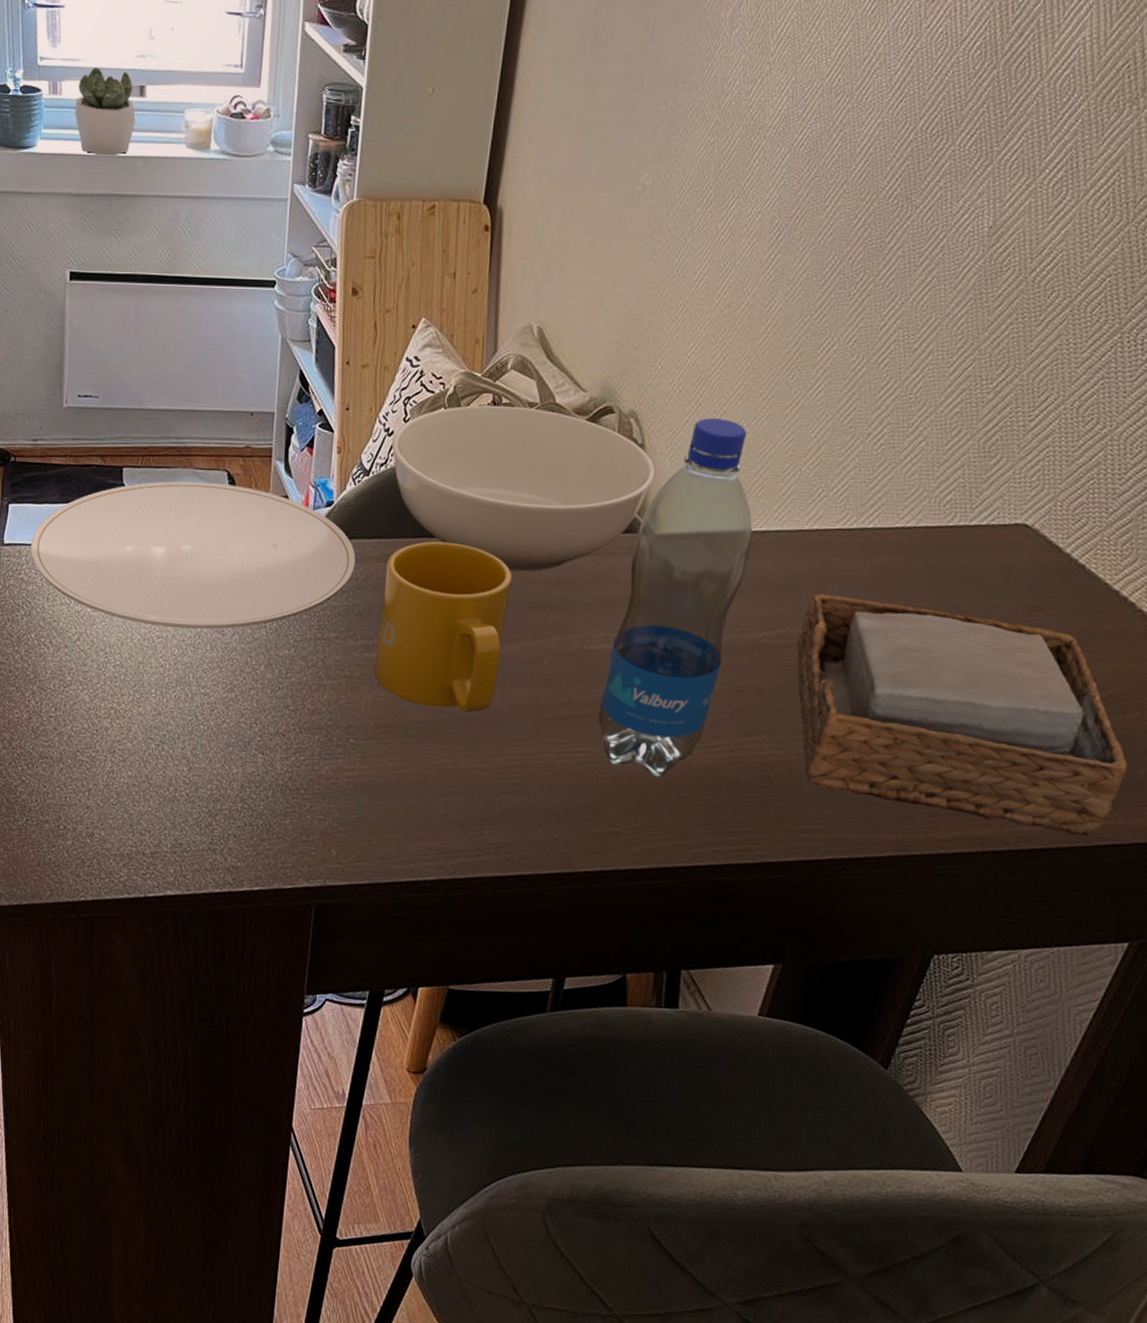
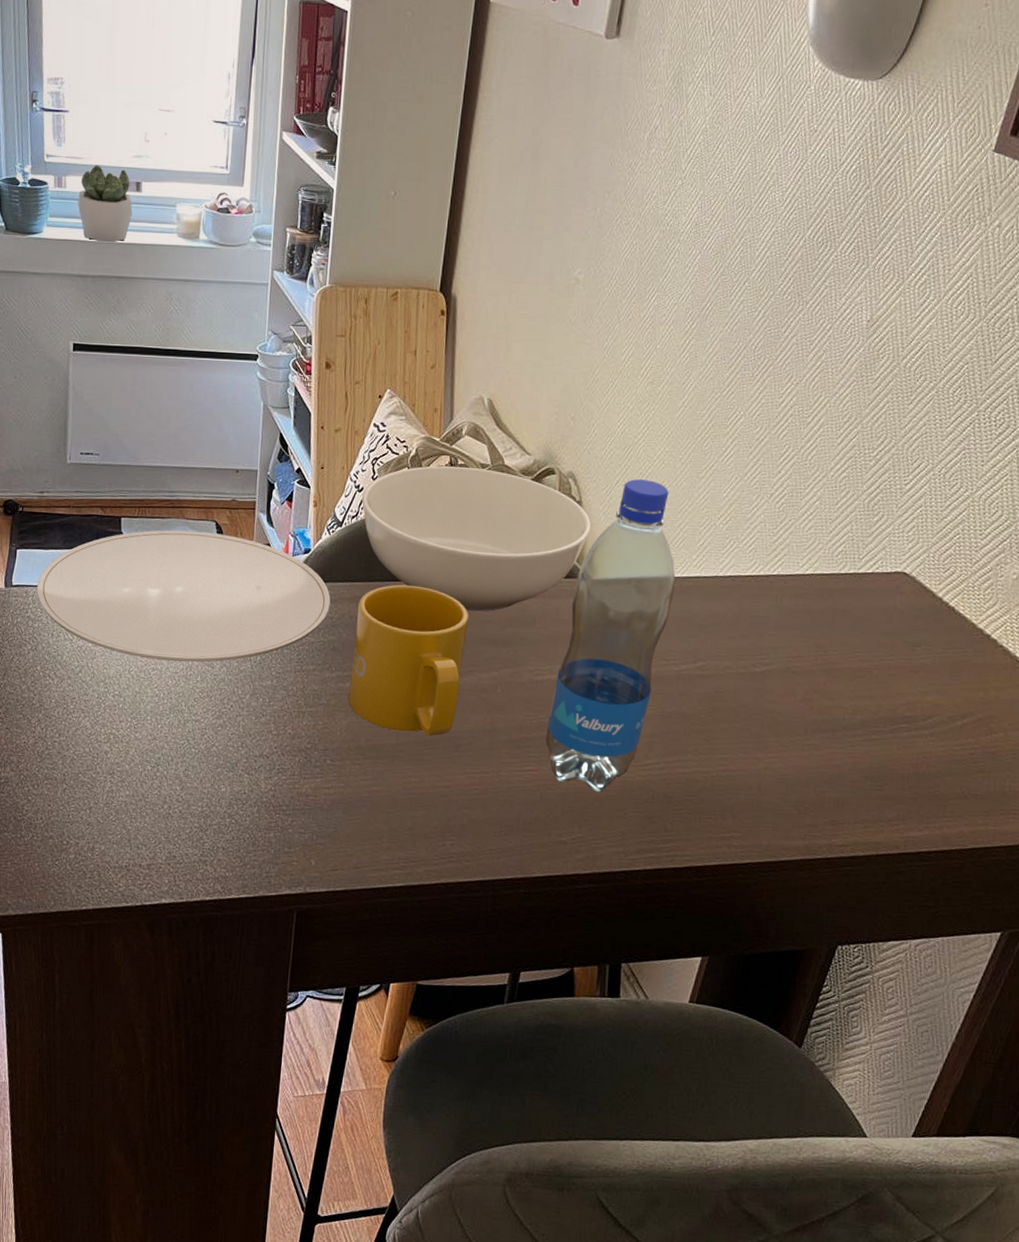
napkin holder: present [796,593,1128,836] -> none [715,631,995,840]

